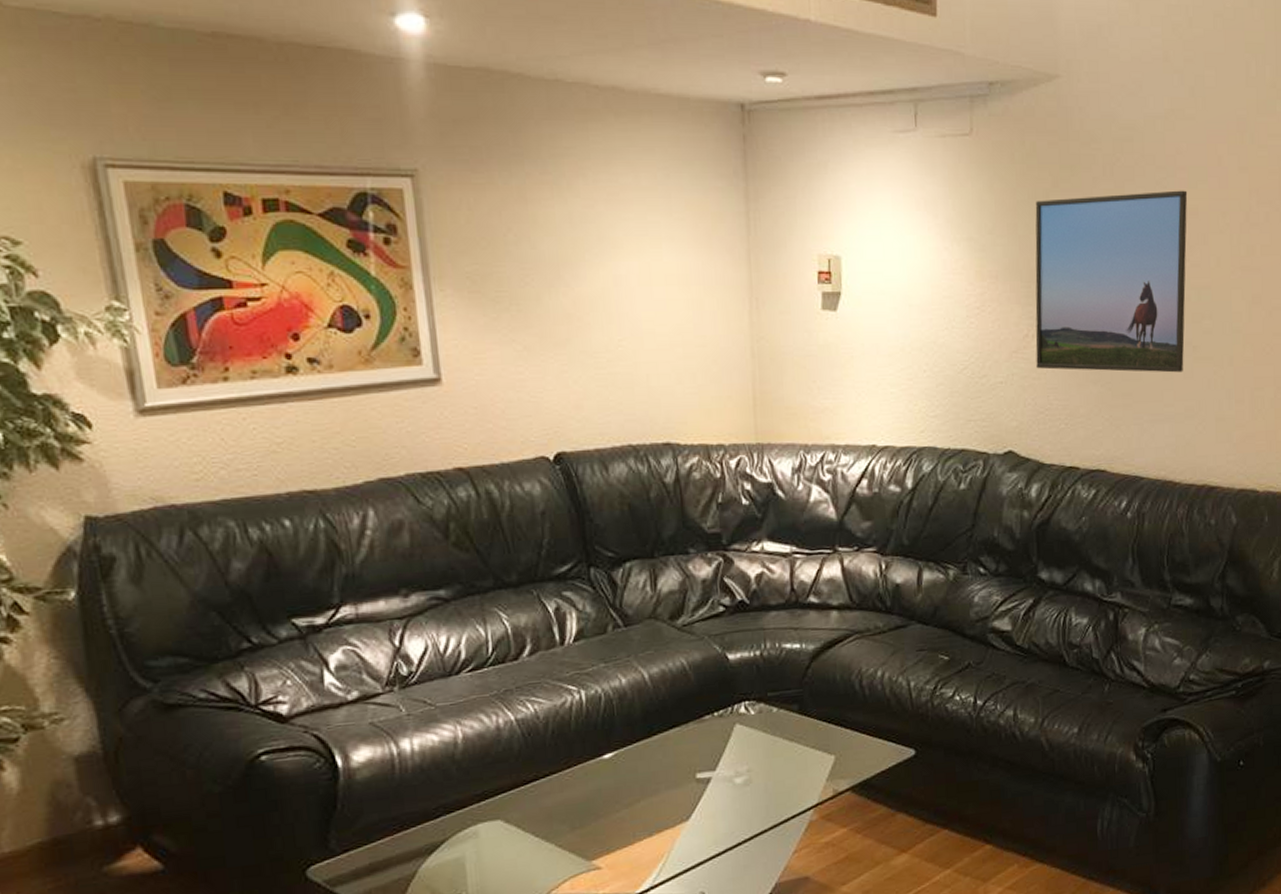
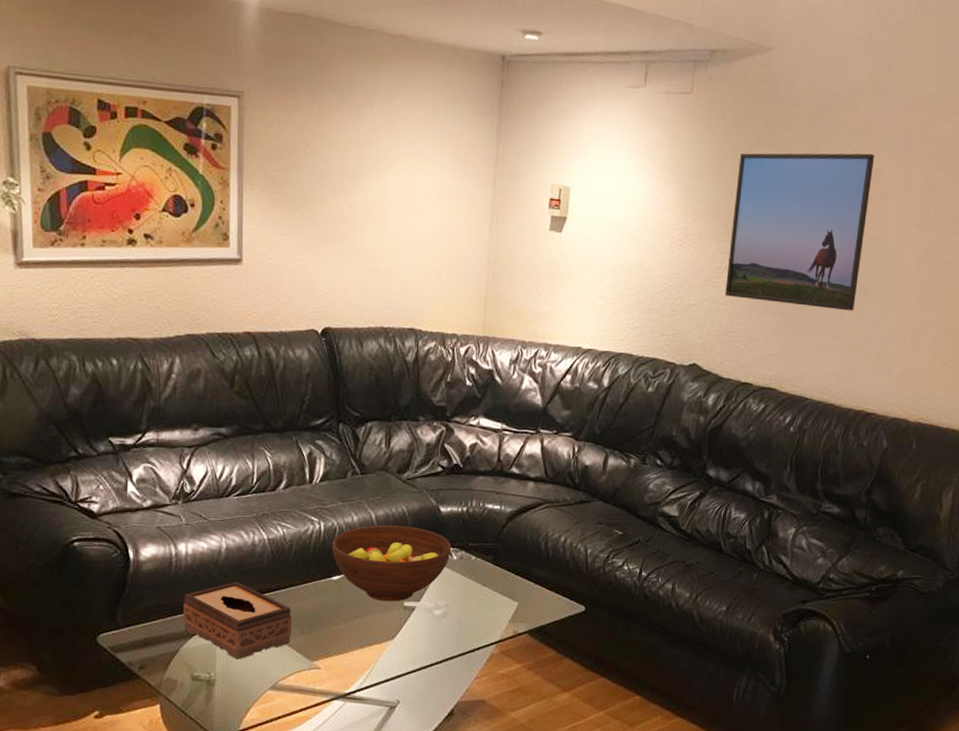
tissue box: none [416,777,560,873] -> present [183,582,292,660]
fruit bowl: none [597,682,747,777] -> present [331,525,452,602]

